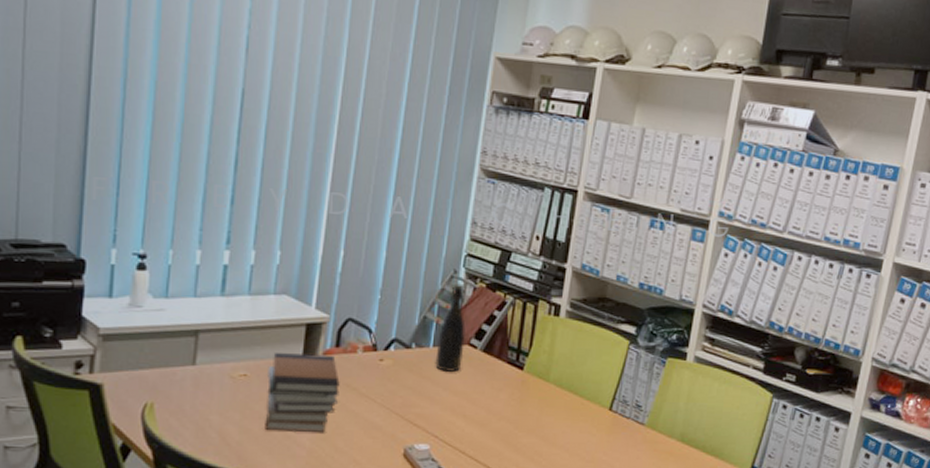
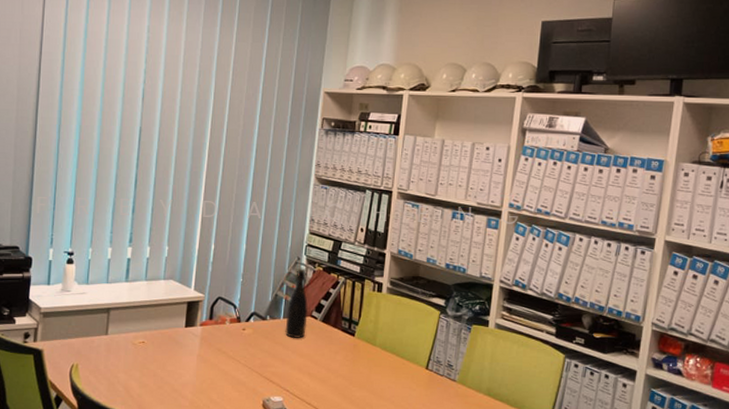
book stack: present [264,352,340,433] -> none [158,324,213,388]

